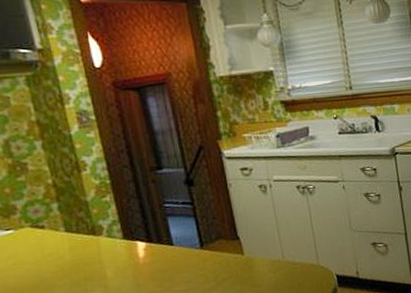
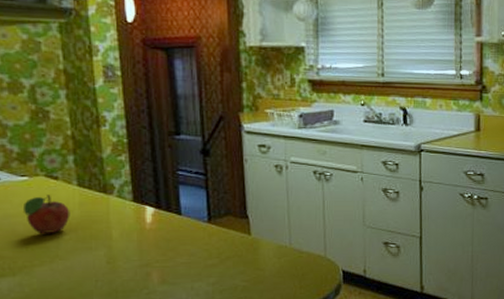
fruit: none [11,244,62,284] -> present [22,195,70,234]

